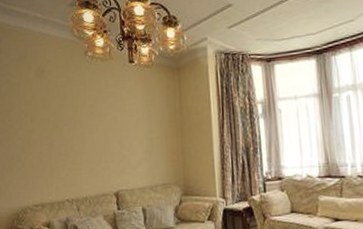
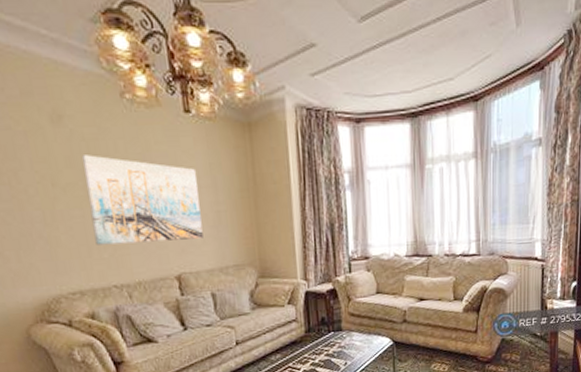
wall art: none [54,97,138,167] -> present [82,155,203,245]

